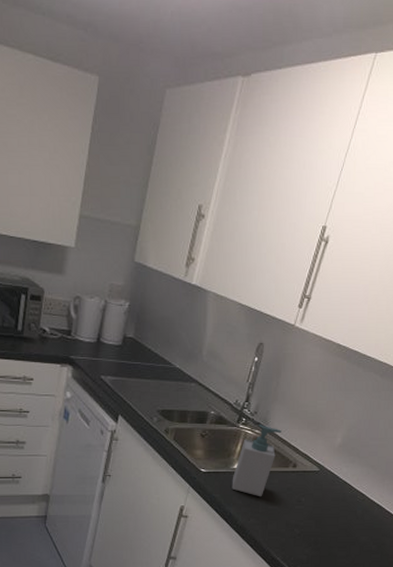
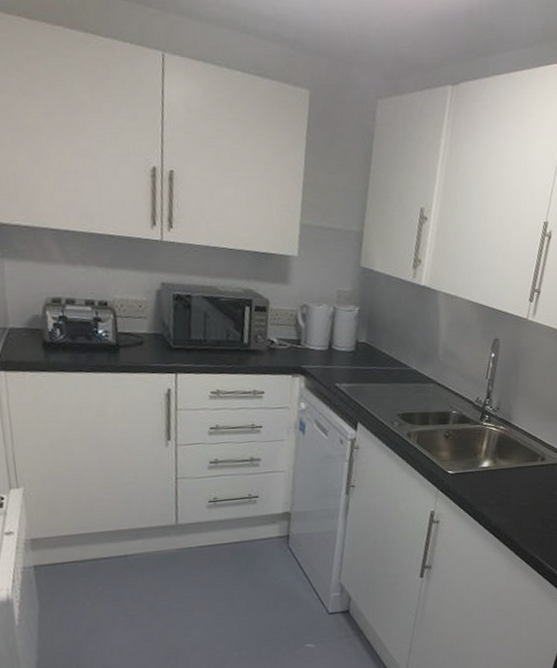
soap bottle: present [232,425,282,497] -> none [481,420,527,495]

